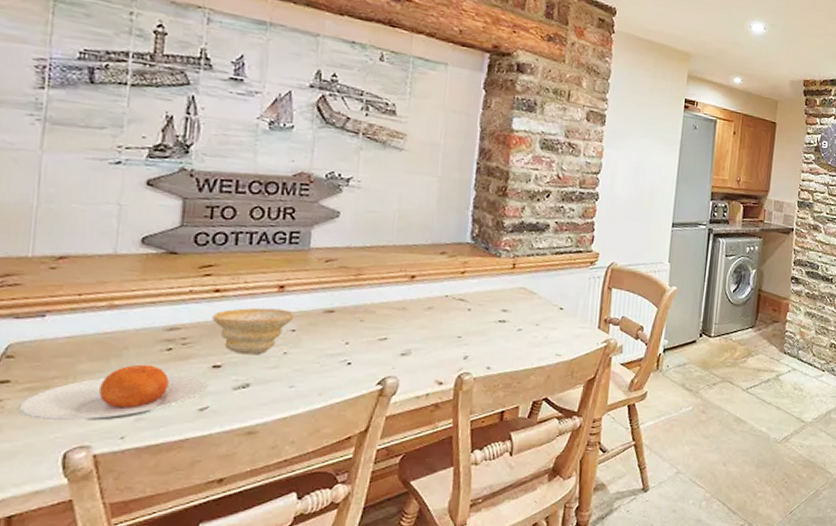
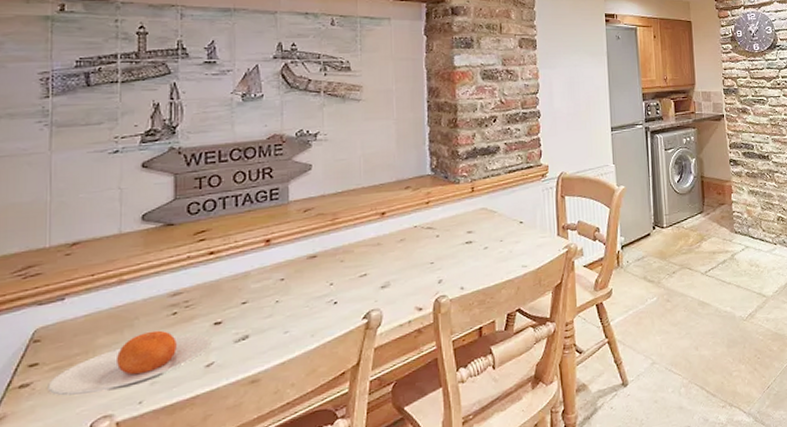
bowl: present [212,307,295,355] -> none [209,261,282,309]

